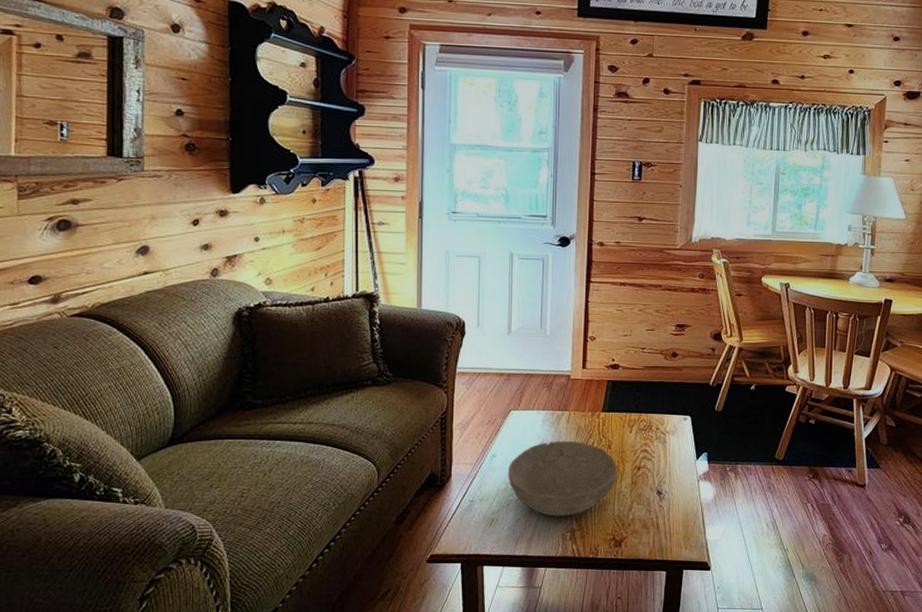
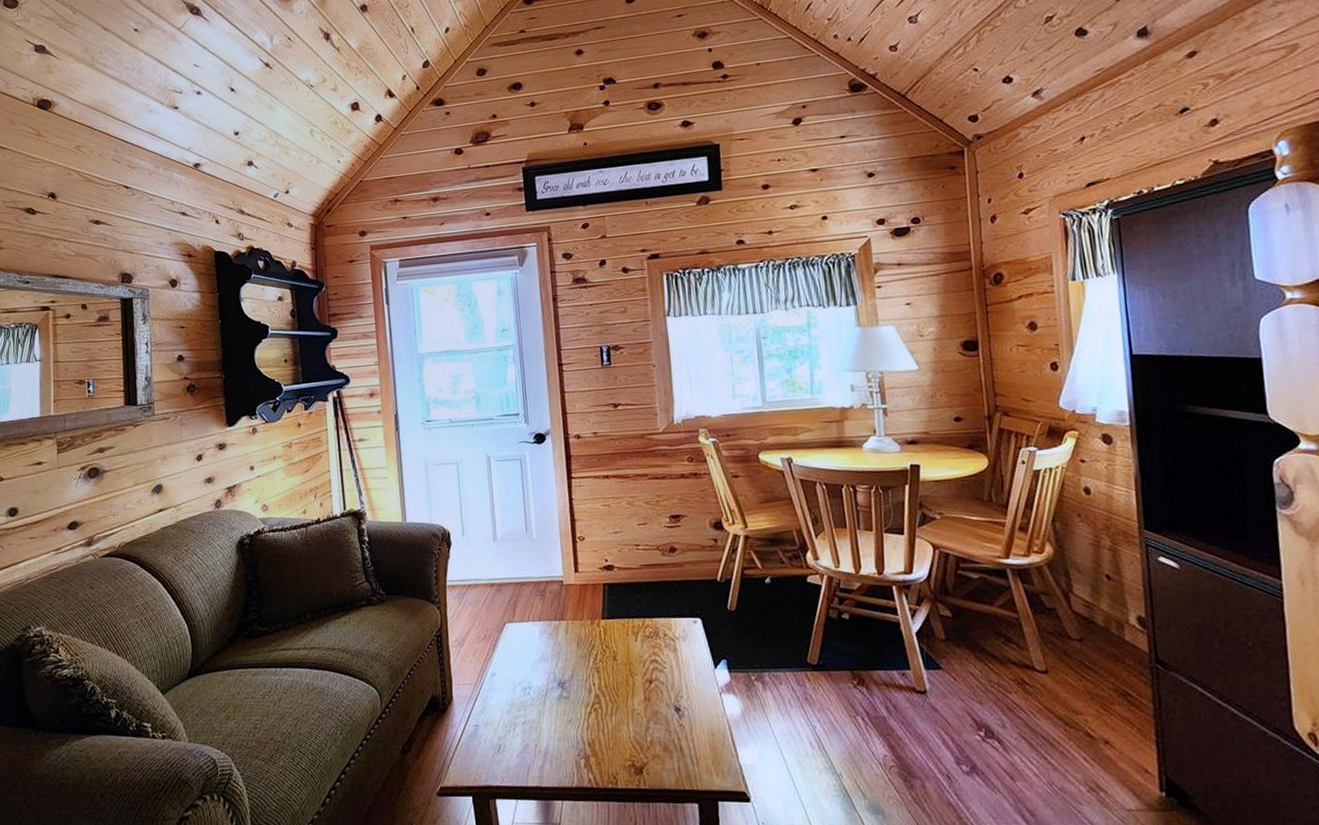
bowl: present [507,441,618,517] -> none [509,653,628,741]

